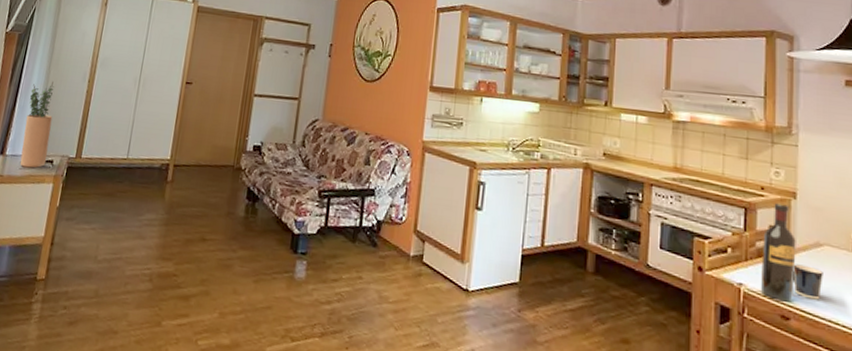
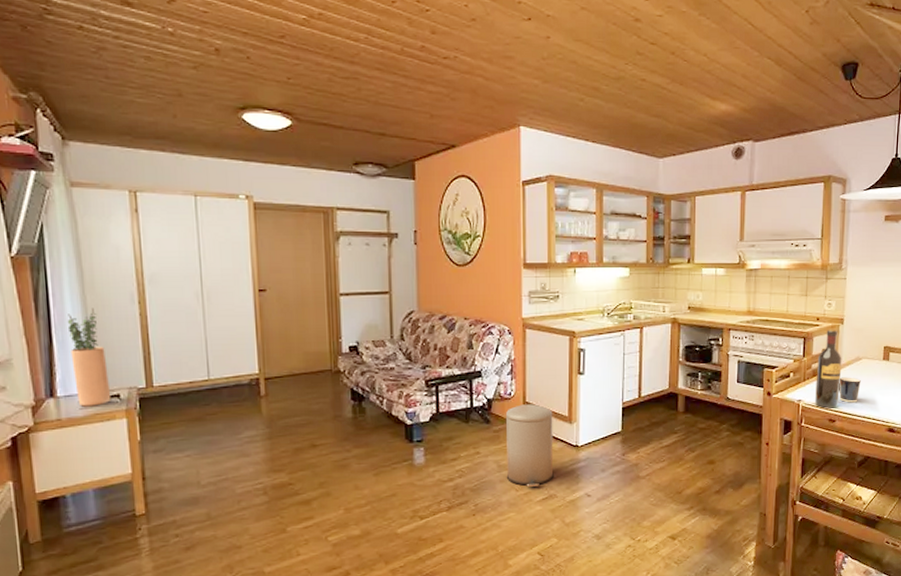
pedal bin: none [387,232,445,329] -> present [505,404,554,487]

